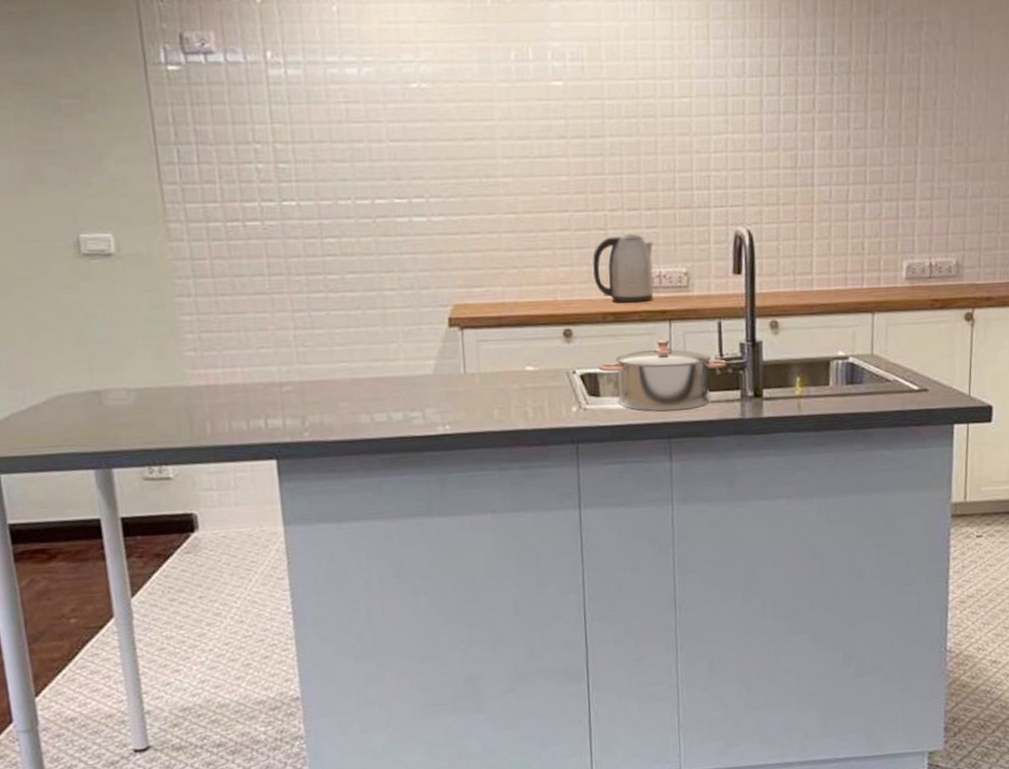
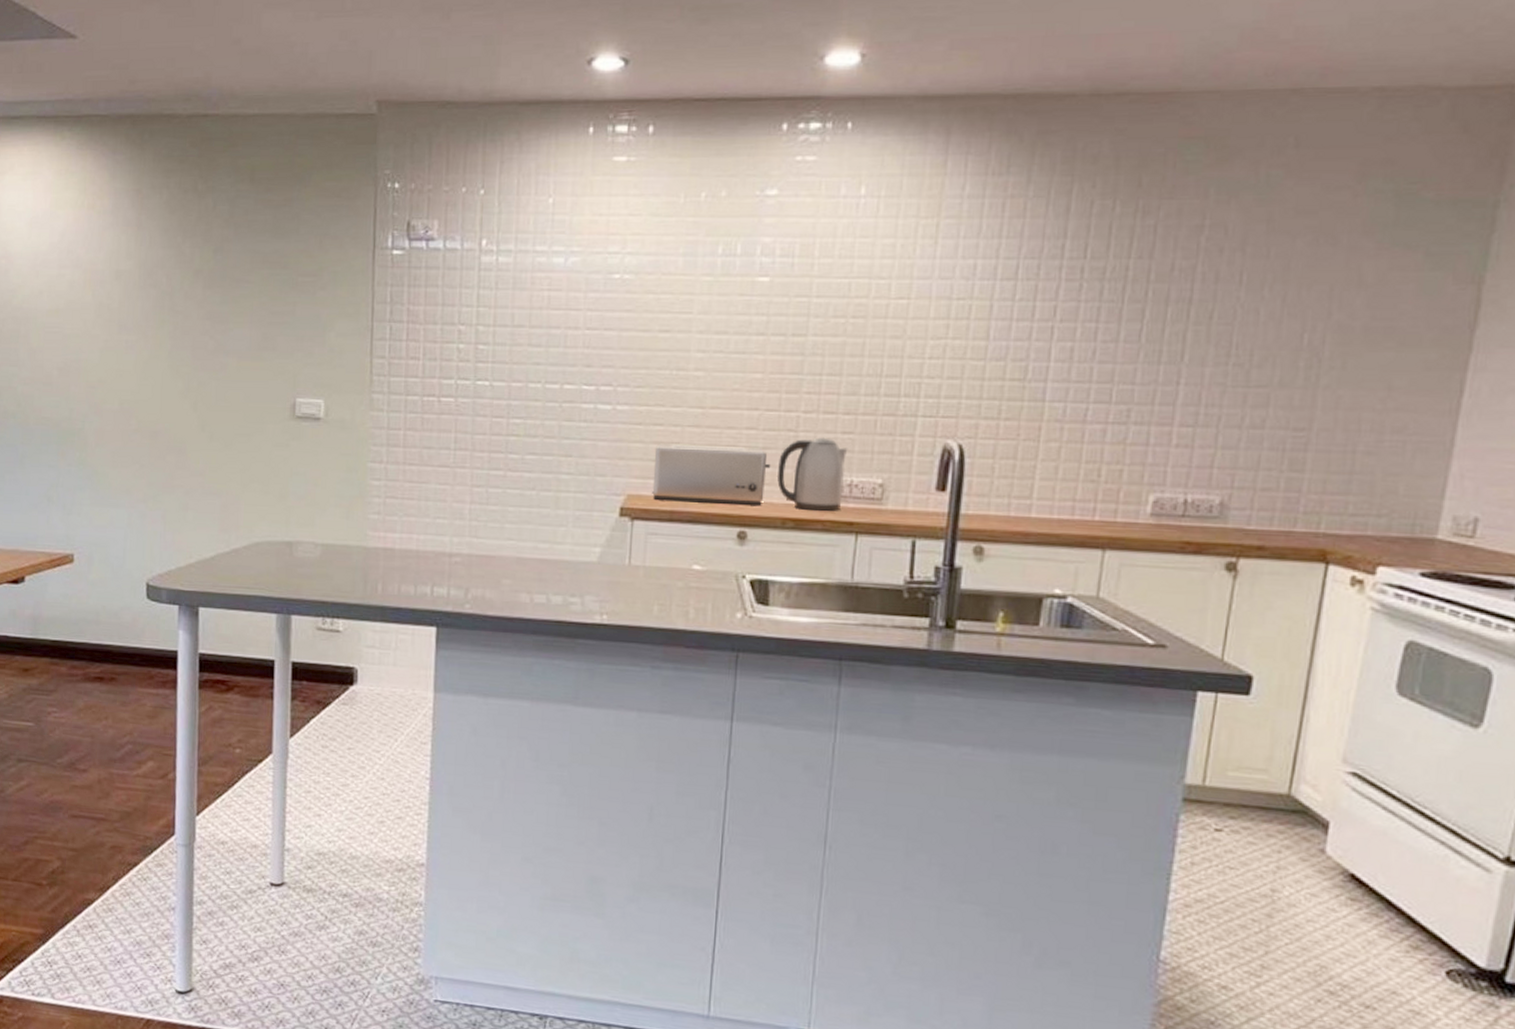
toaster: none [476,248,585,308] -> present [652,443,770,507]
cooking pot: present [598,339,728,412] -> none [770,553,919,632]

